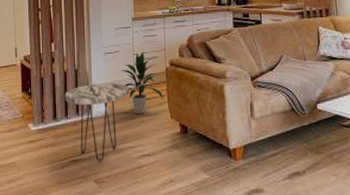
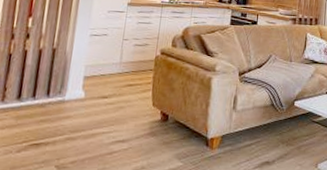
side table: present [65,83,129,161] -> none [34,65,113,146]
indoor plant: present [121,52,164,113] -> none [106,38,149,99]

